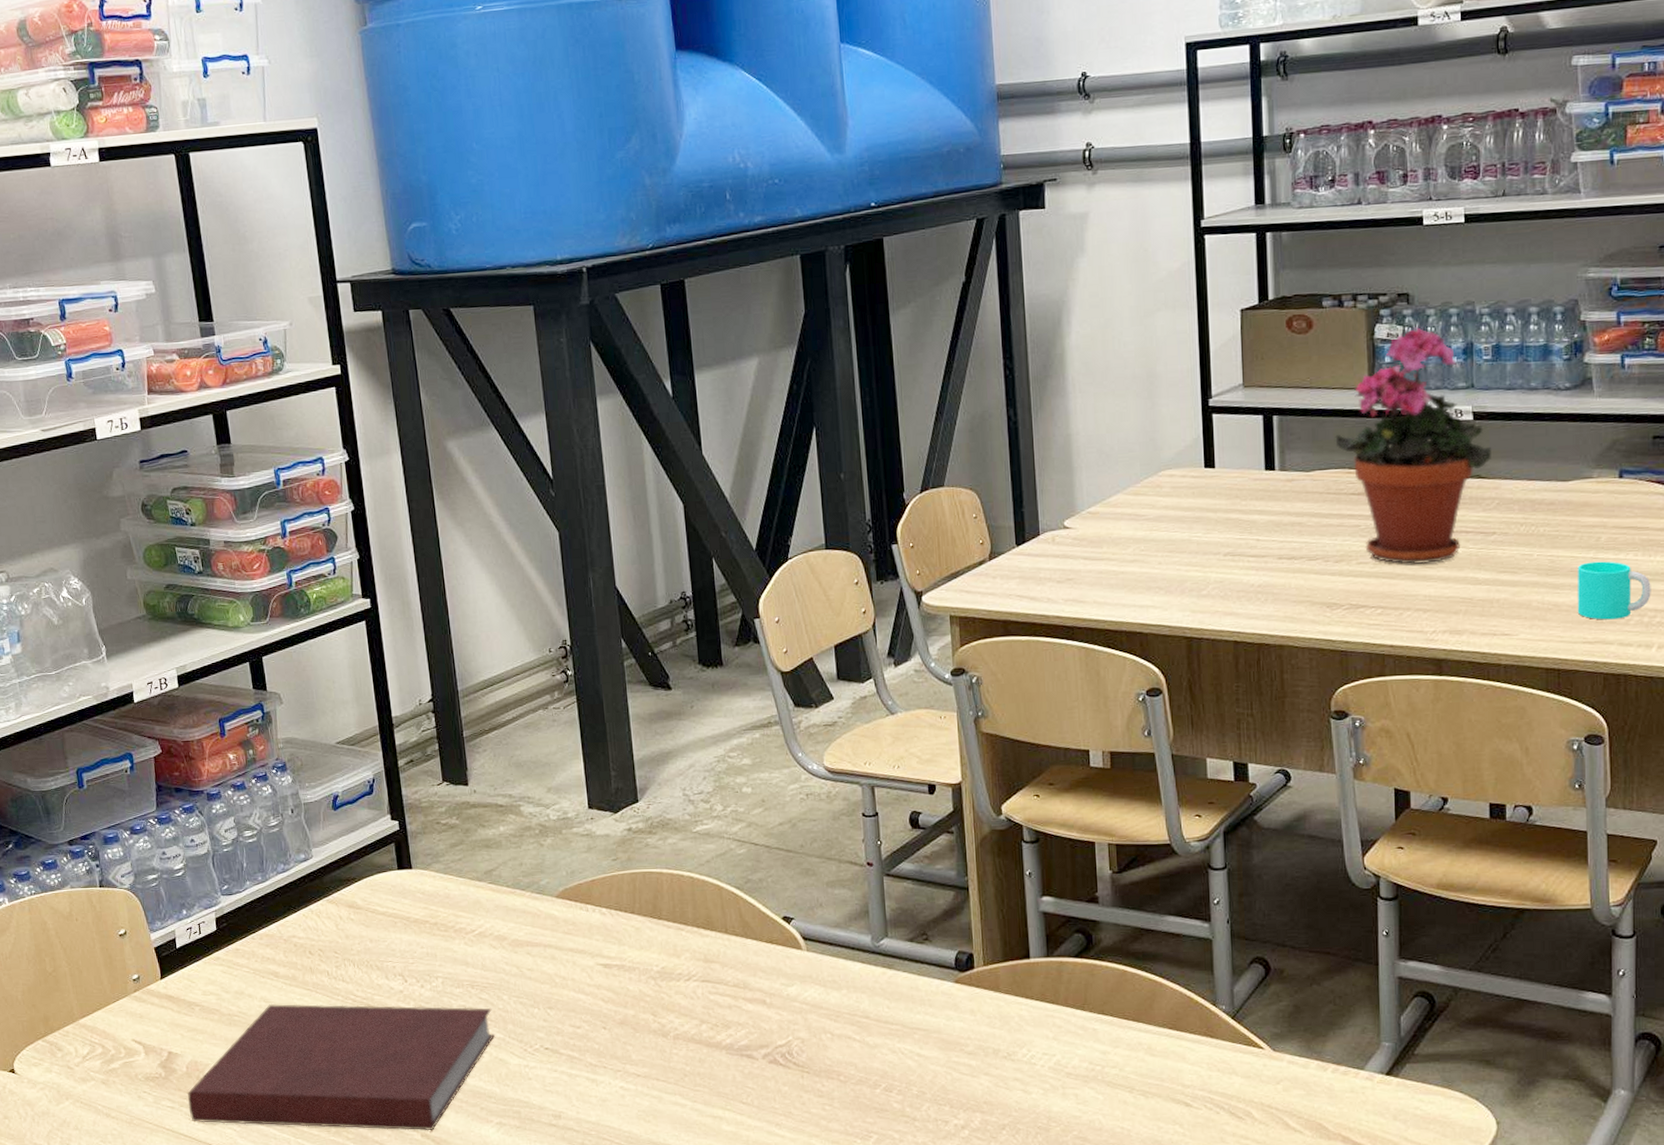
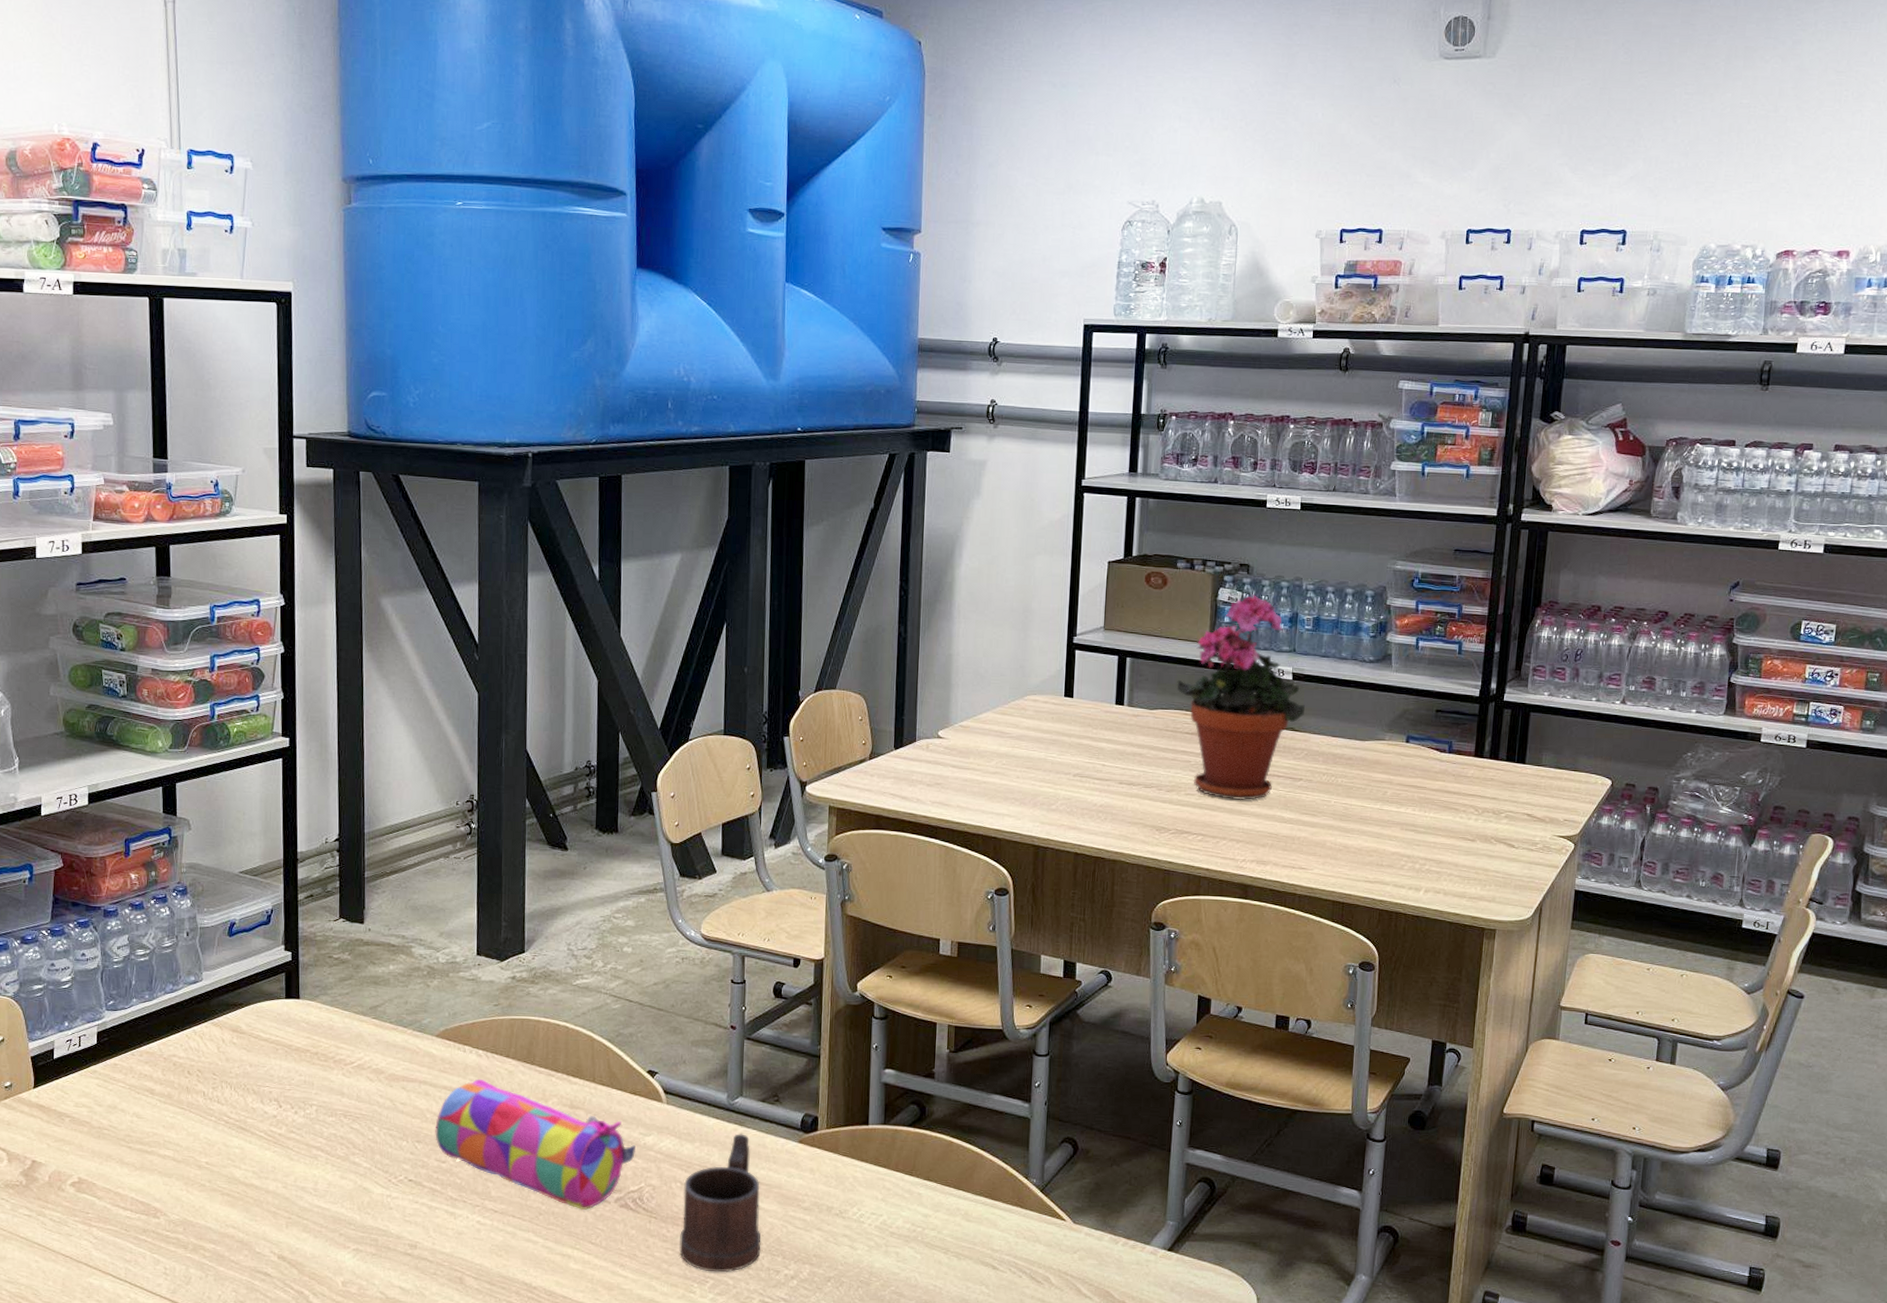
notebook: present [187,1003,495,1131] -> none [46,1119,362,1254]
pencil case: none [566,938,779,1069] -> present [435,1078,635,1211]
mug: none [835,977,926,1126] -> present [679,1134,761,1273]
cup: present [1577,561,1651,620] -> none [1362,812,1424,864]

